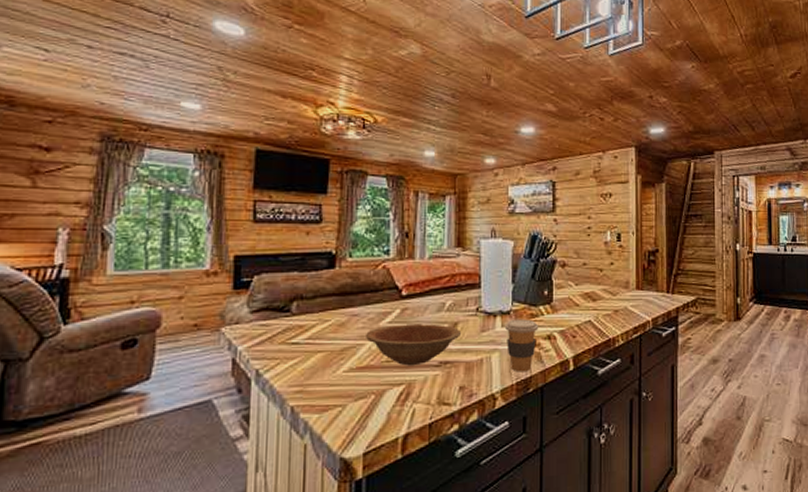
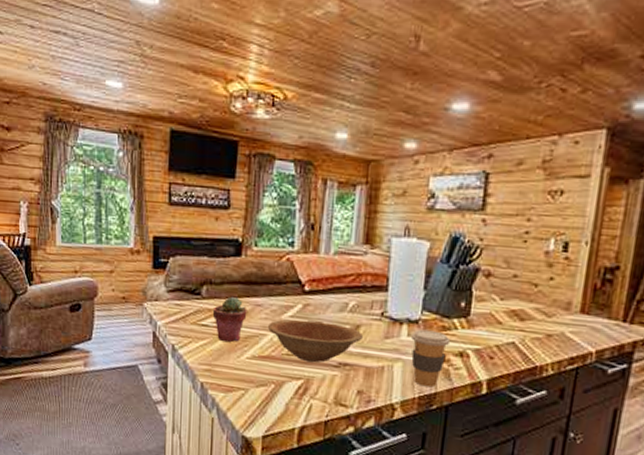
potted succulent: none [304,309,343,357] -> present [212,296,247,342]

